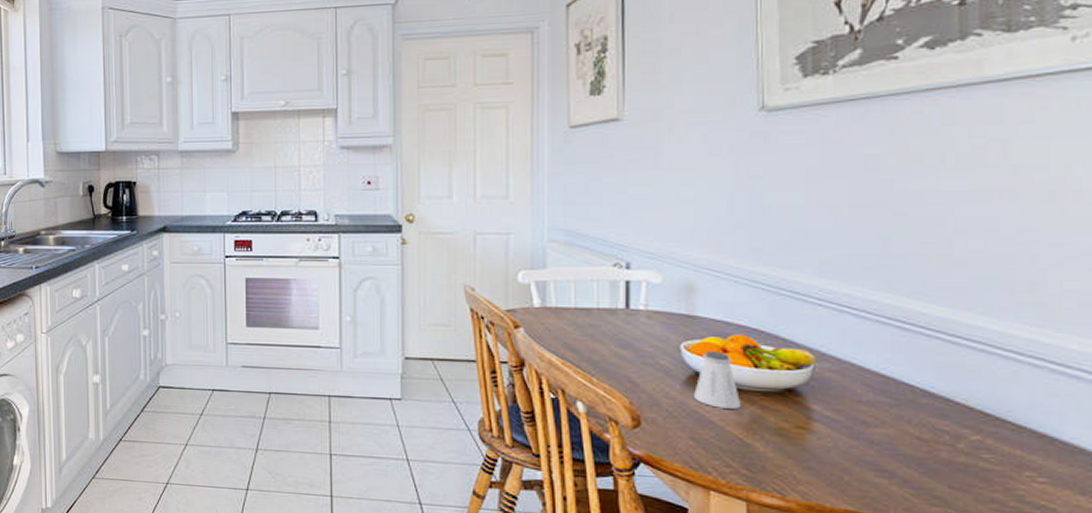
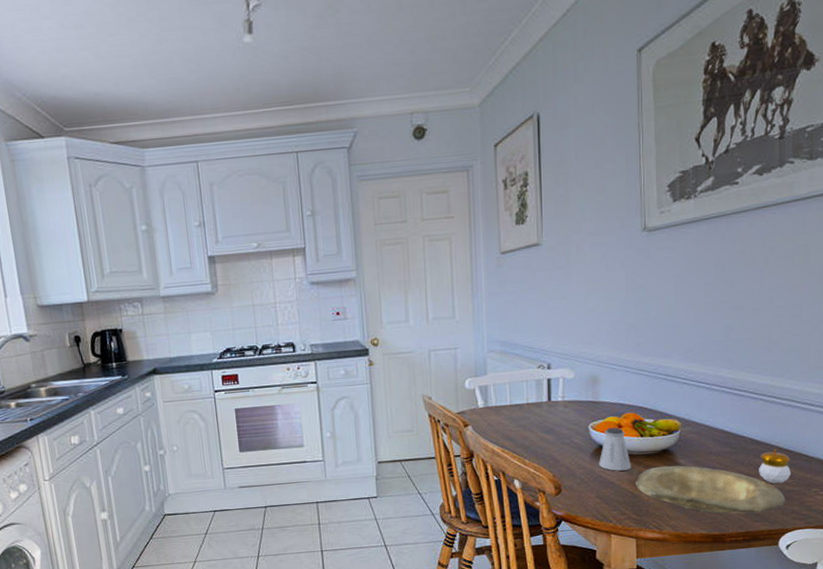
plate: none [746,409,981,494] -> present [636,465,786,514]
candle: none [936,407,989,458] -> present [759,448,792,484]

